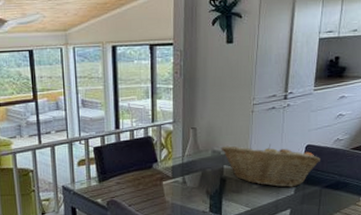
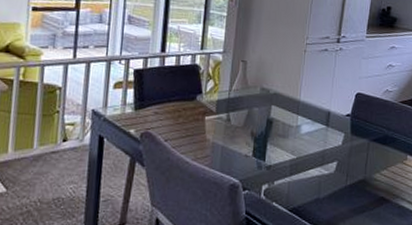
fruit basket: present [221,144,320,188] -> none [270,84,369,137]

